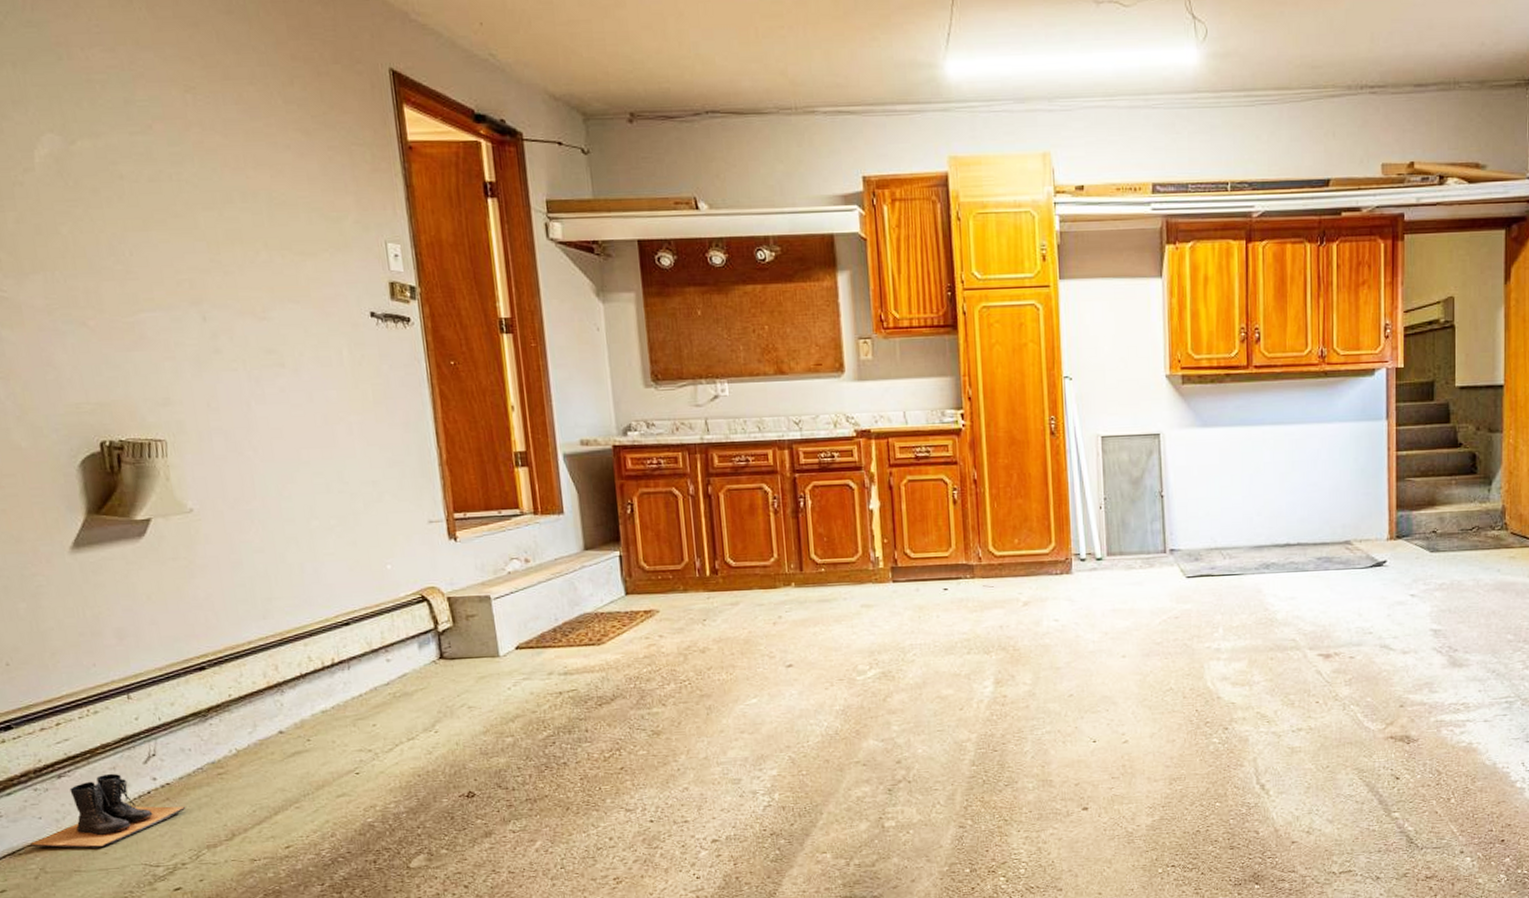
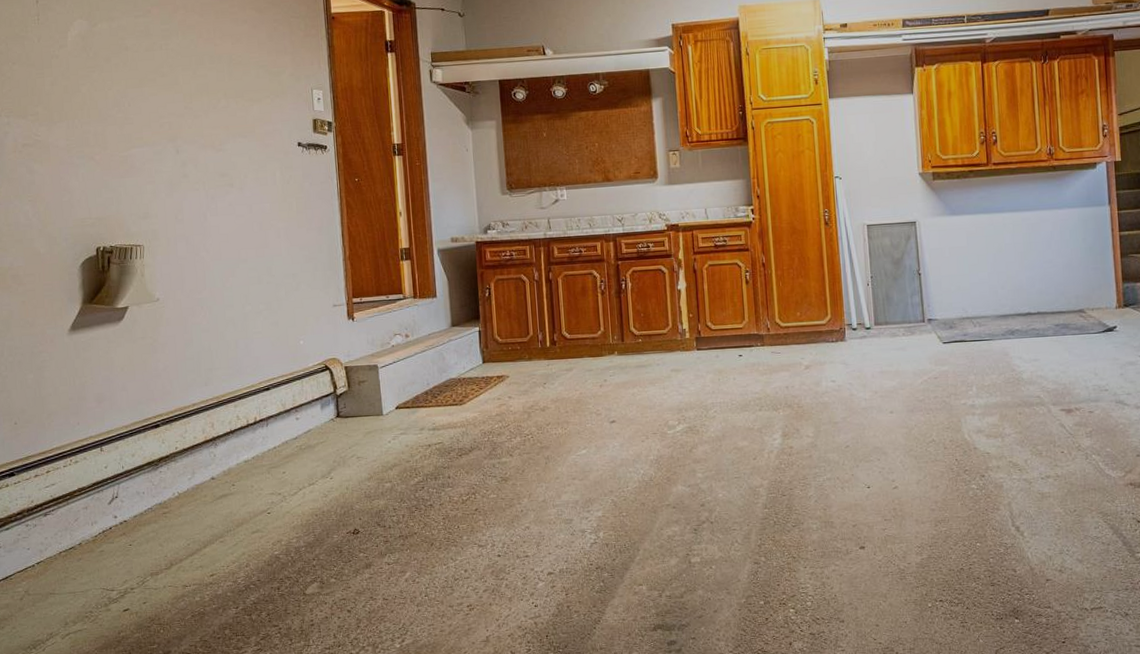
boots: present [30,773,186,848] -> none [19,512,137,575]

